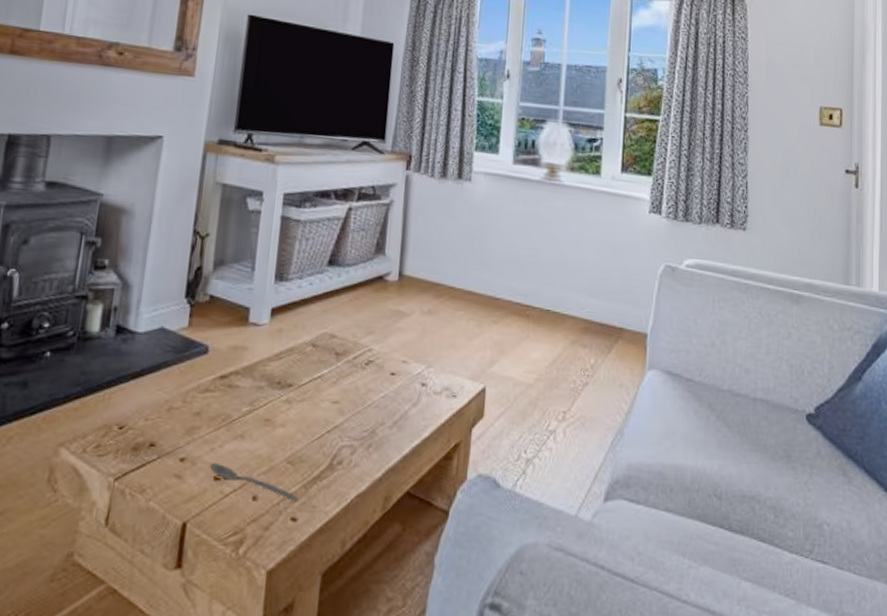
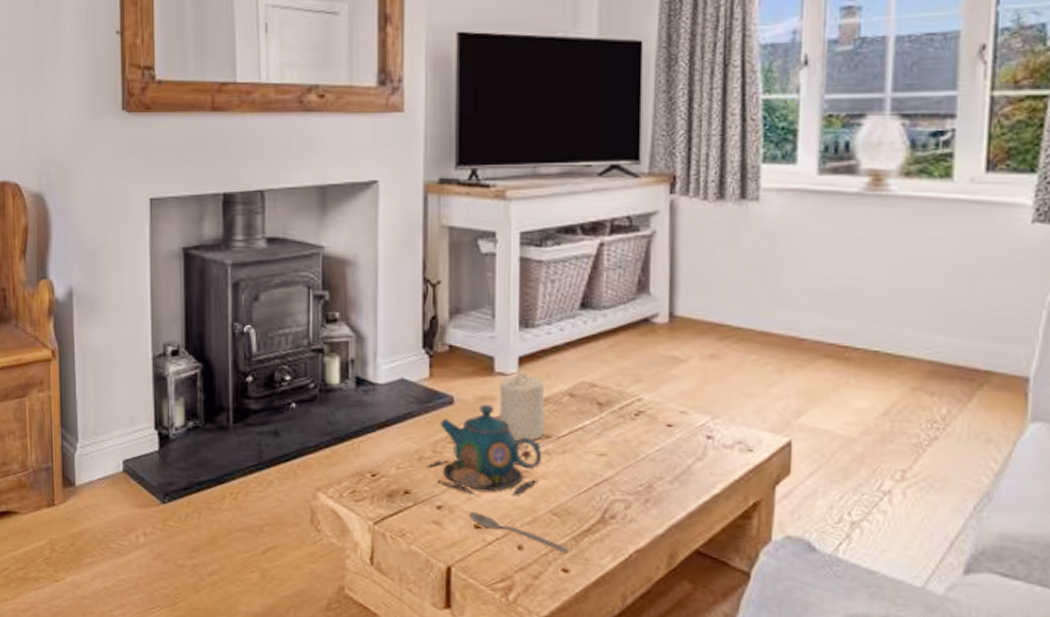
teapot: none [176,354,284,446] -> present [427,405,543,496]
candle: none [249,323,291,390] -> present [500,372,545,441]

